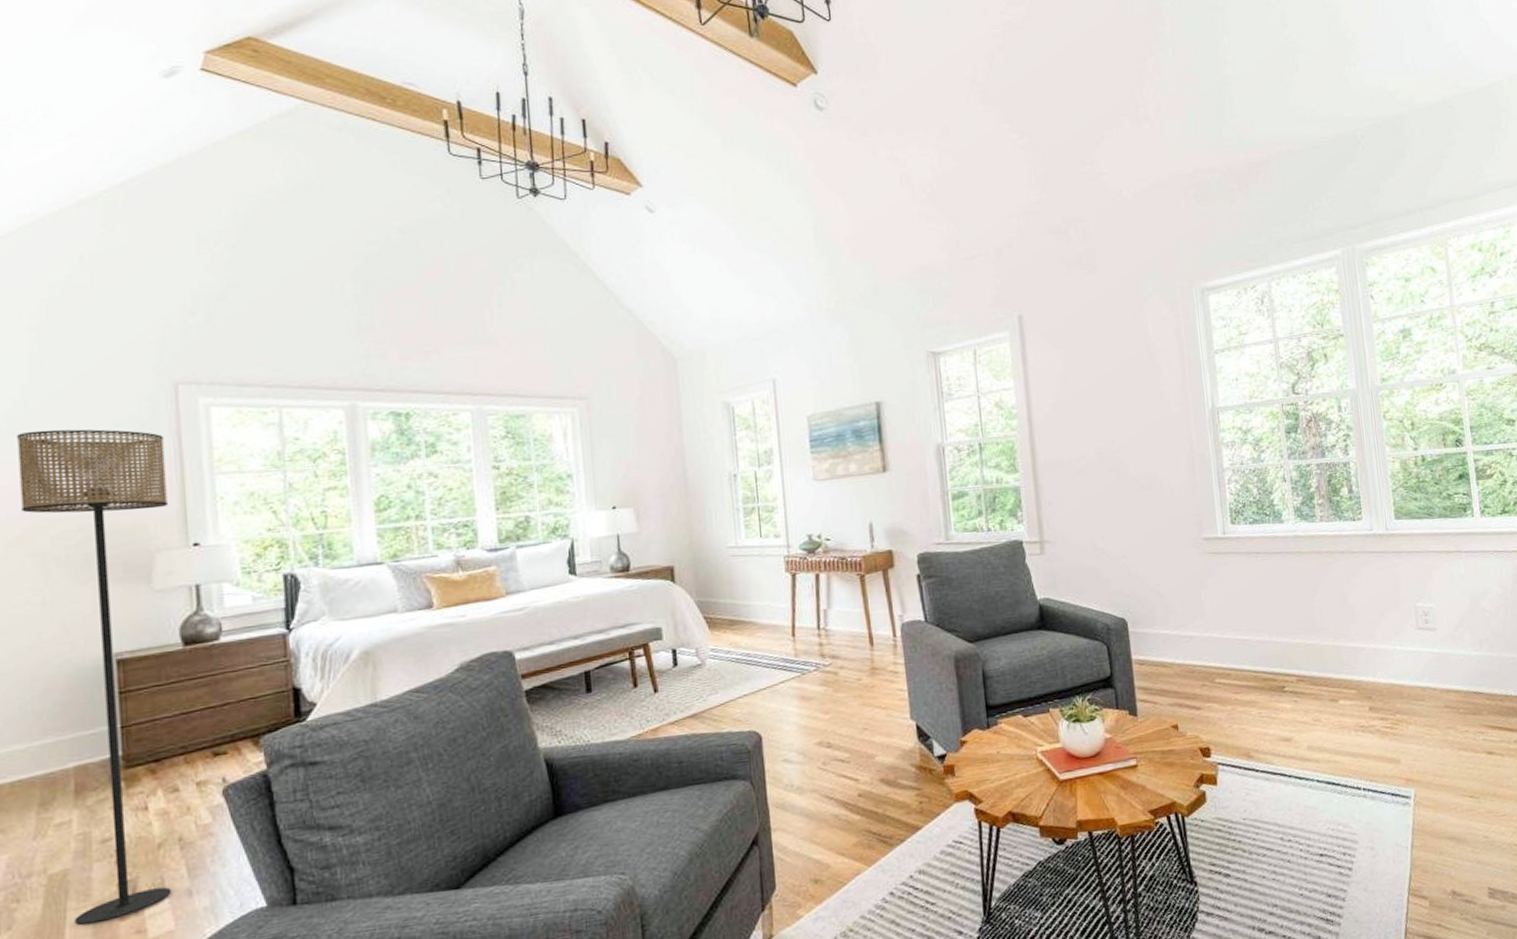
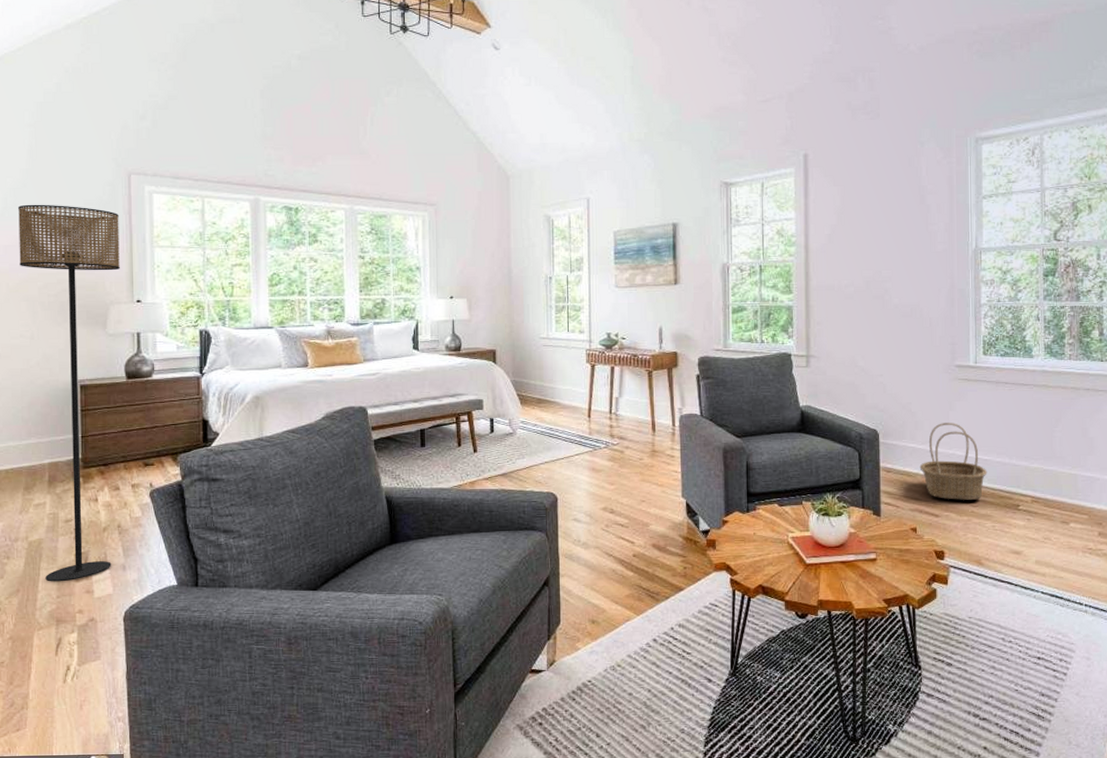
basket: none [1174,602,1248,689] -> present [919,423,987,500]

